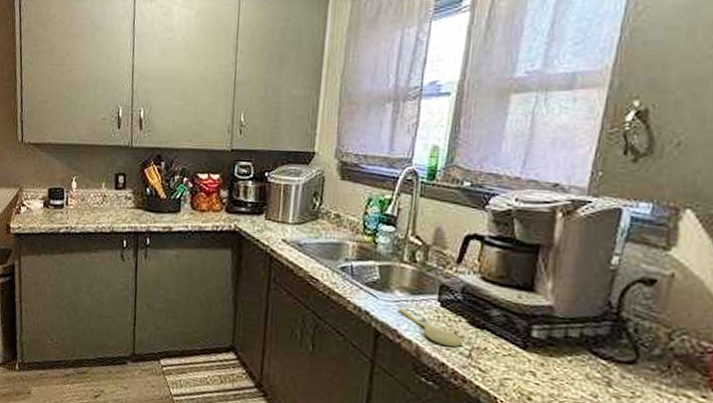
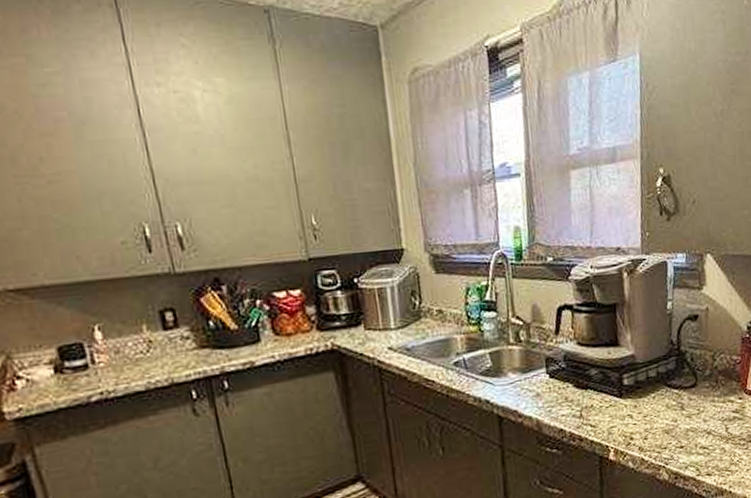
spoon: present [397,307,462,348] -> none [513,387,573,413]

